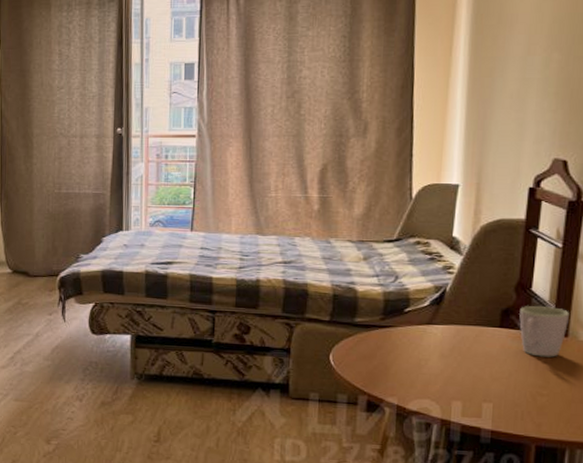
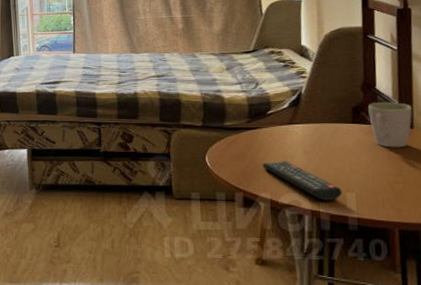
remote control: none [392,364,478,411] -> present [262,161,342,201]

